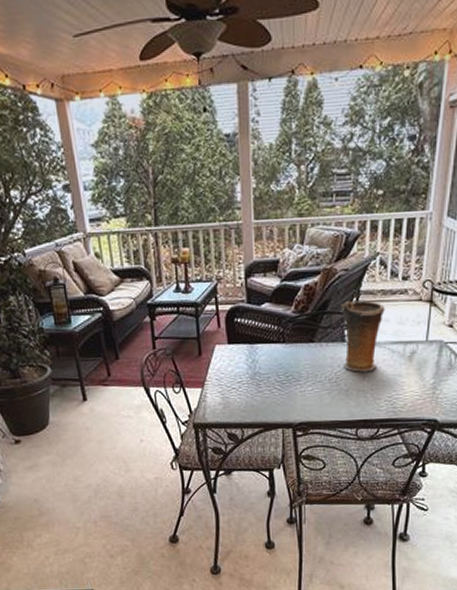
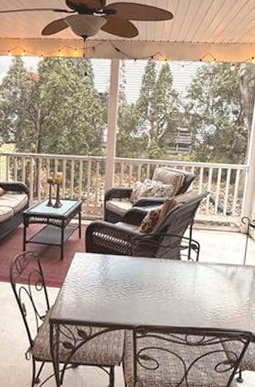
vase: present [340,300,385,372] -> none [177,226,212,286]

